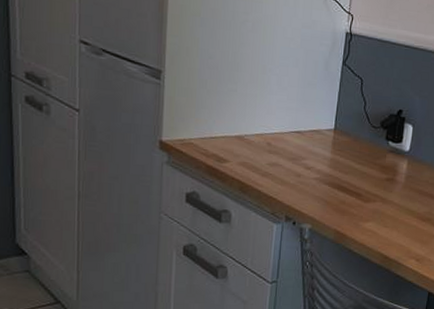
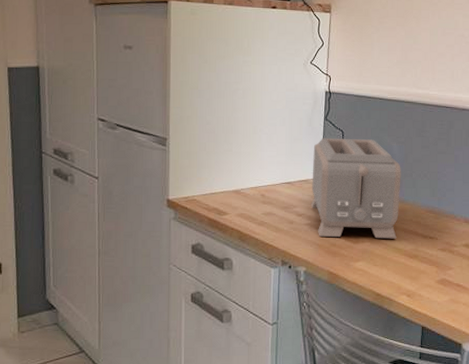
toaster: none [321,84,422,200] -> present [311,138,401,239]

